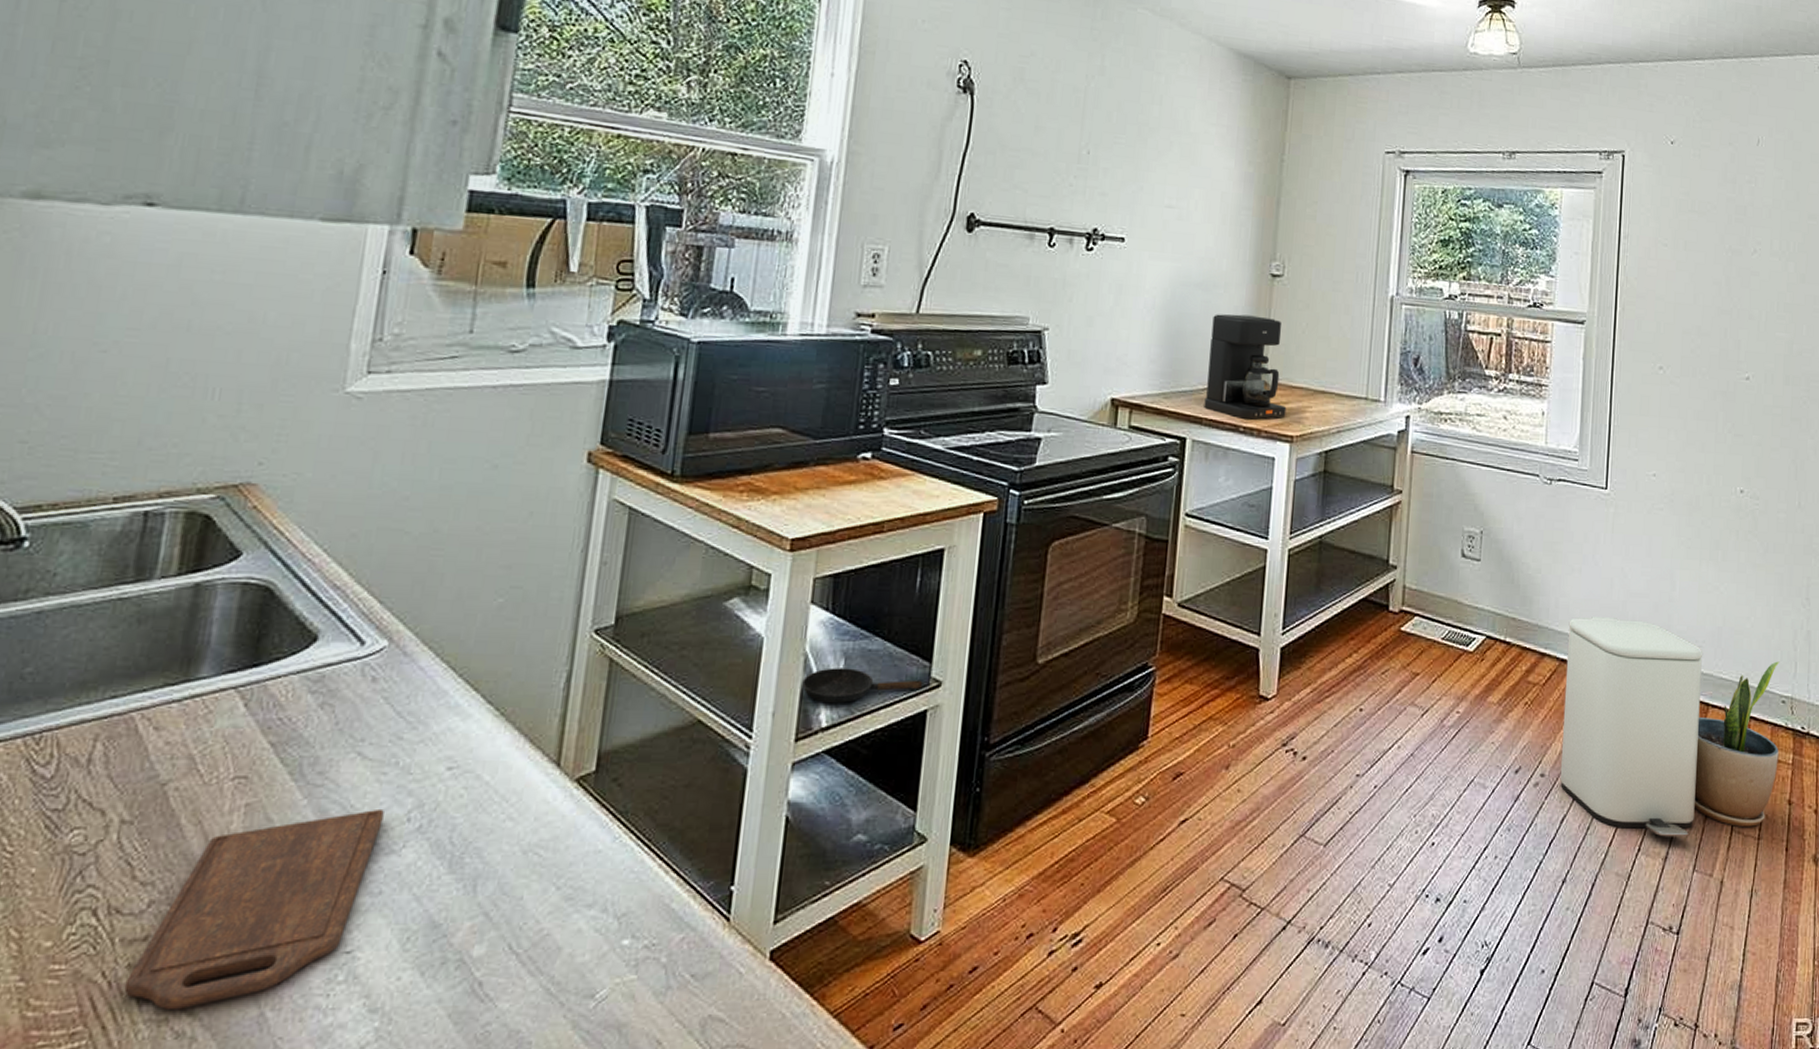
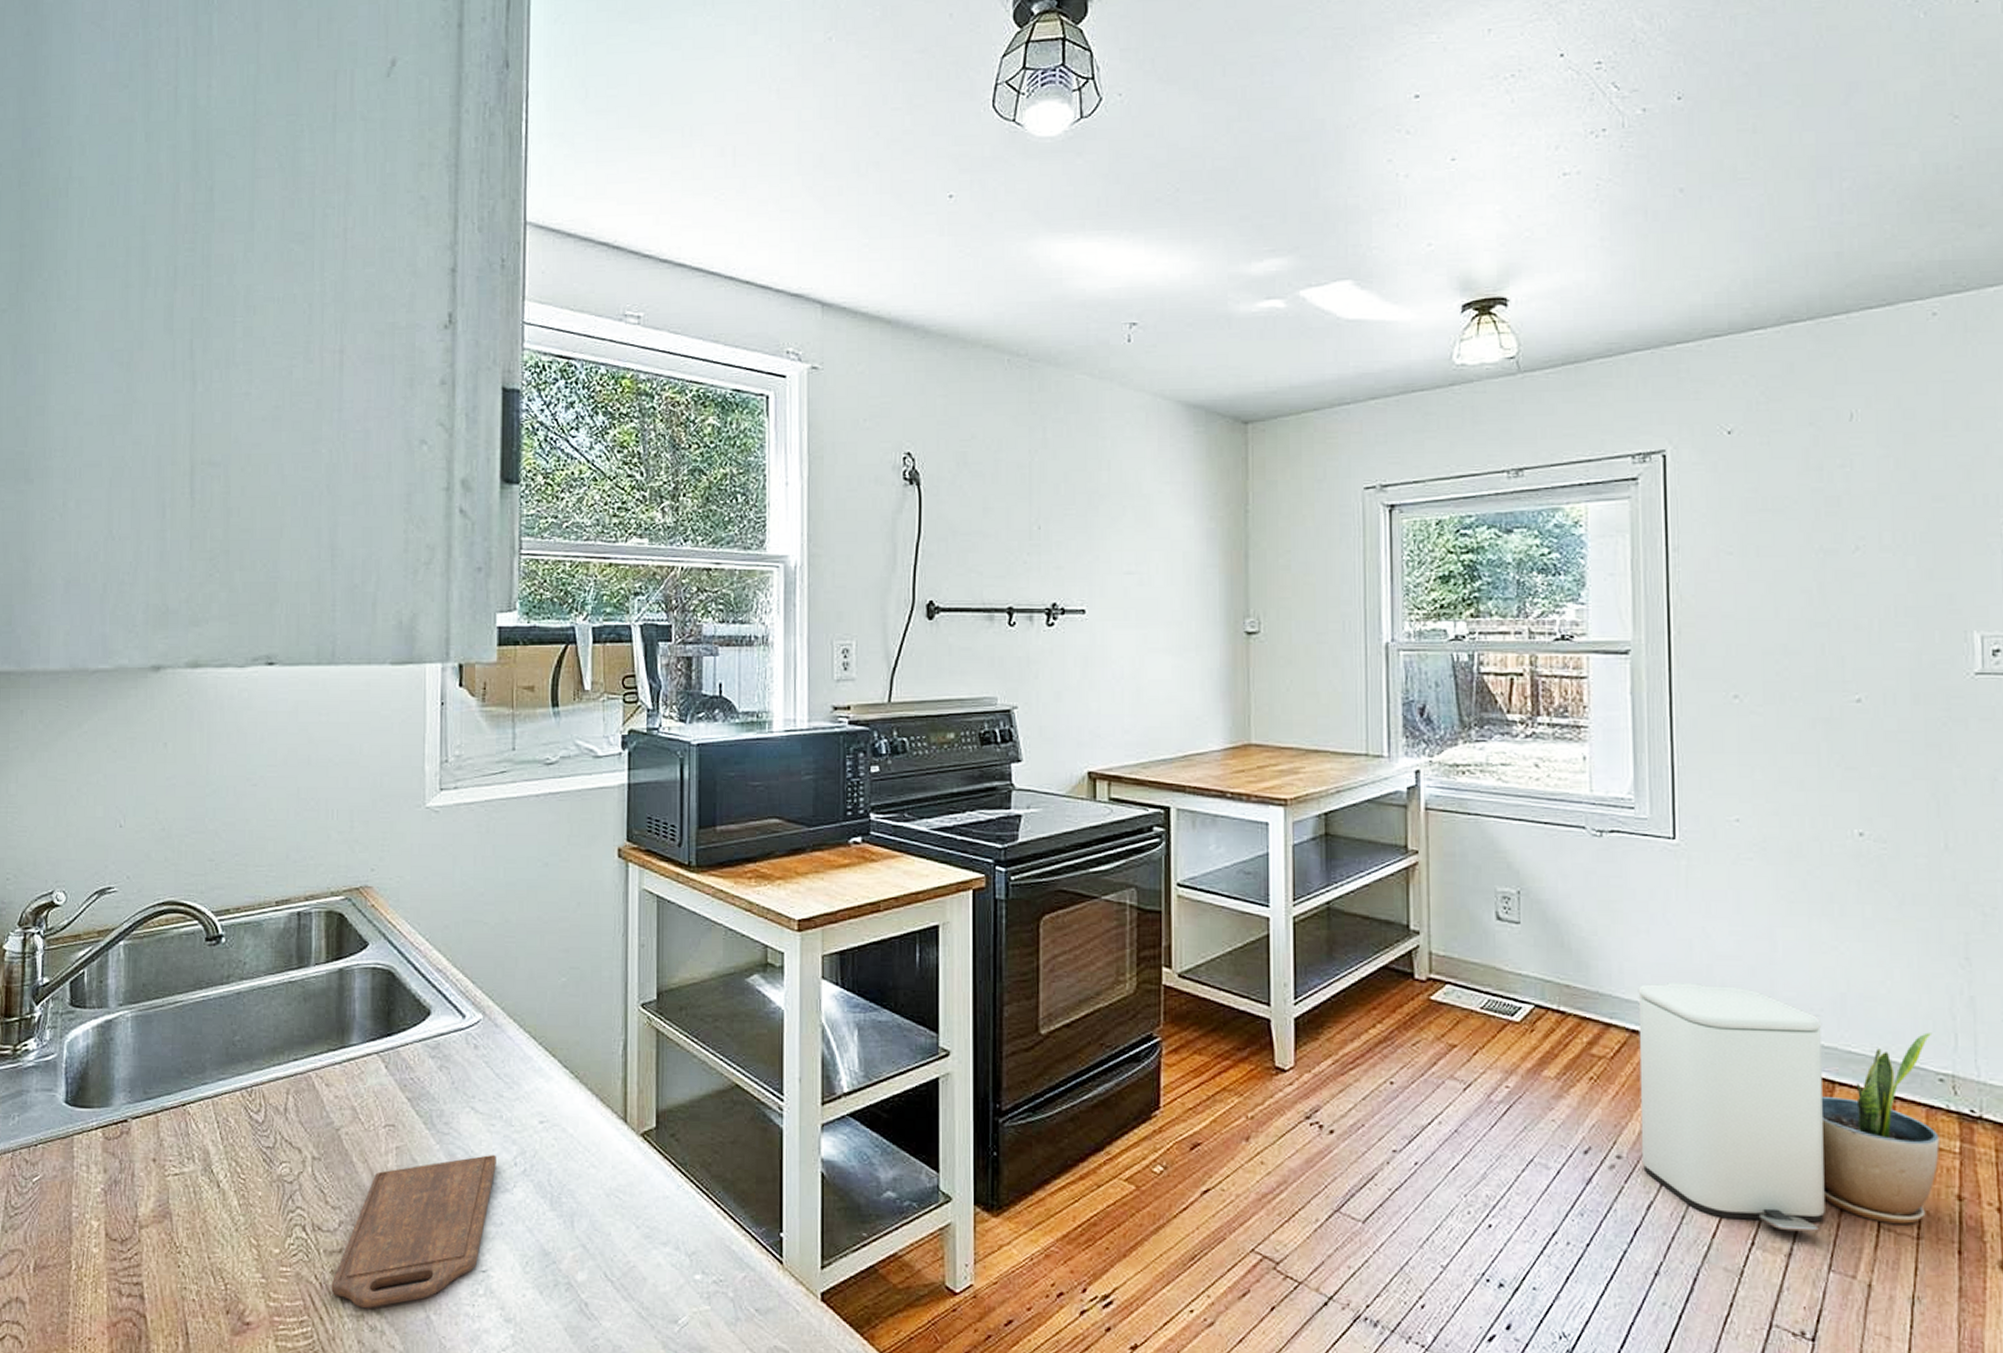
frying pan: present [802,668,925,704] -> none [822,1038,934,1071]
coffee maker: present [1204,314,1287,420] -> none [1186,677,1277,784]

